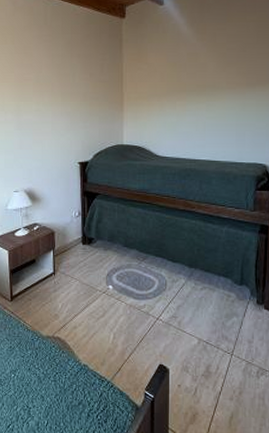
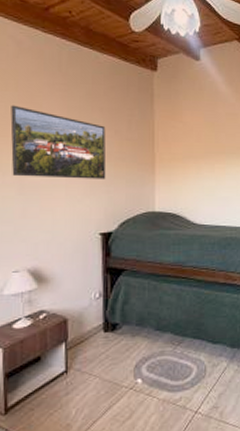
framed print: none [9,55,83,116] -> present [10,105,106,179]

